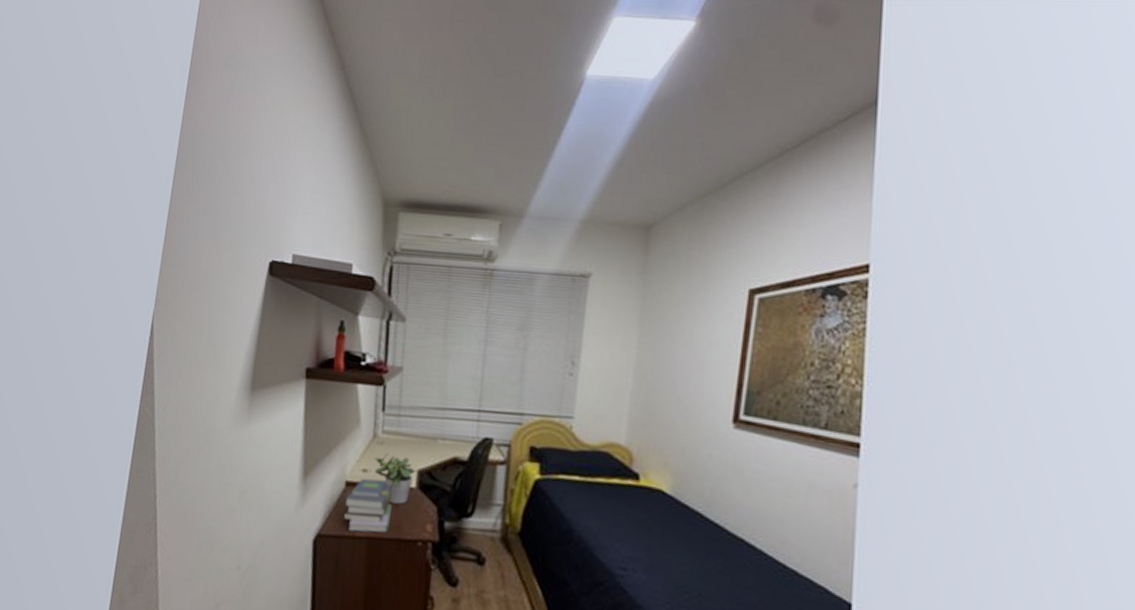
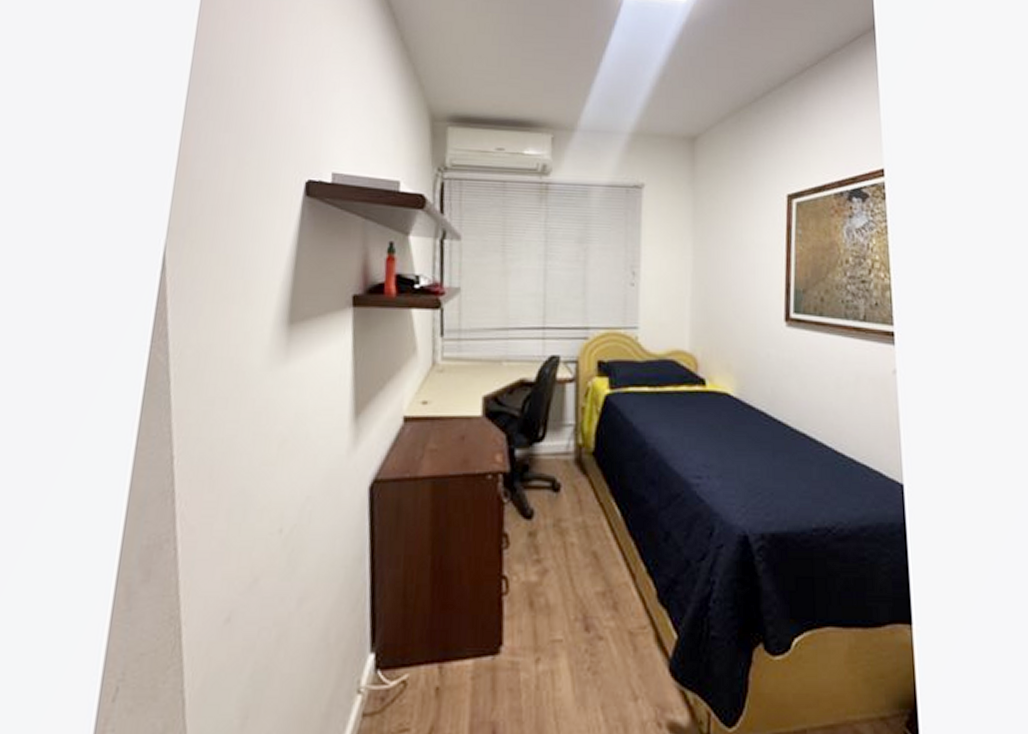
books: present [344,478,394,533] -> none [404,411,458,472]
potted plant: present [374,453,417,504] -> none [435,382,482,436]

